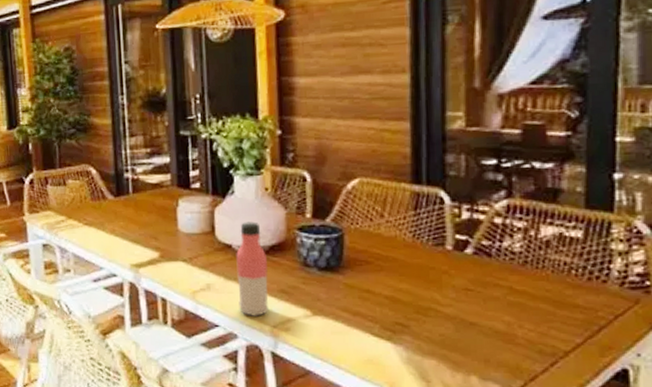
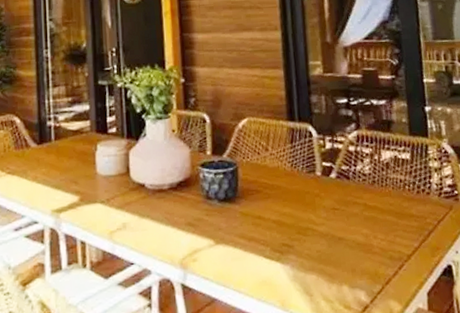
water bottle: present [236,221,270,316] -> none [148,161,179,251]

